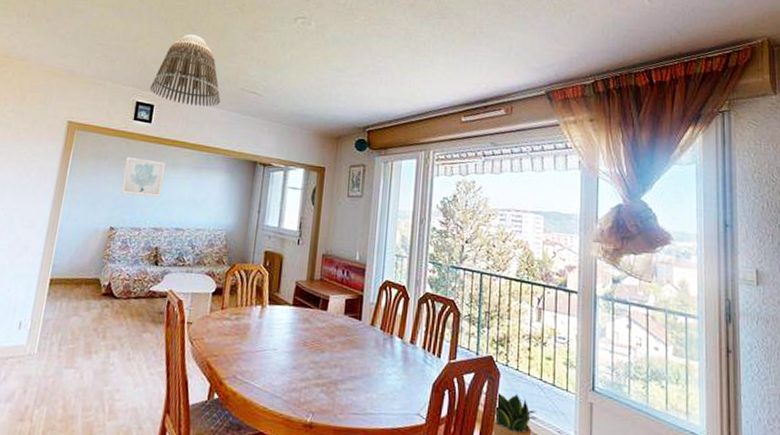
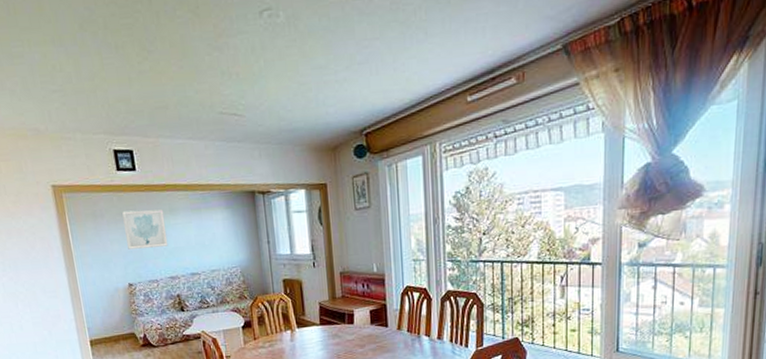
lamp shade: present [149,34,221,107] -> none [122,57,201,143]

